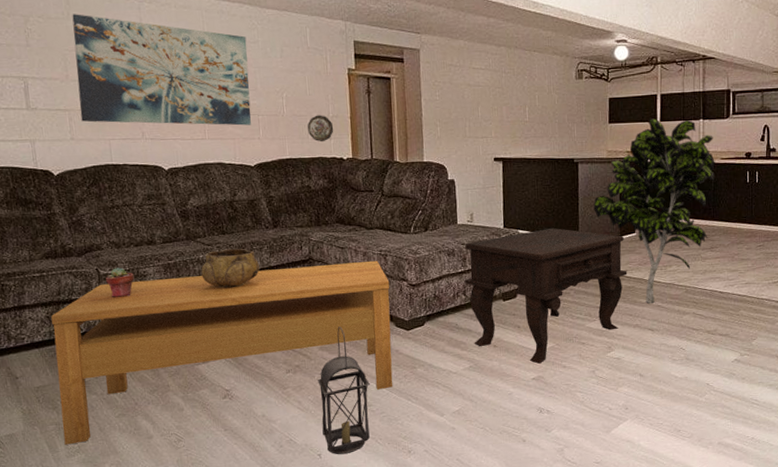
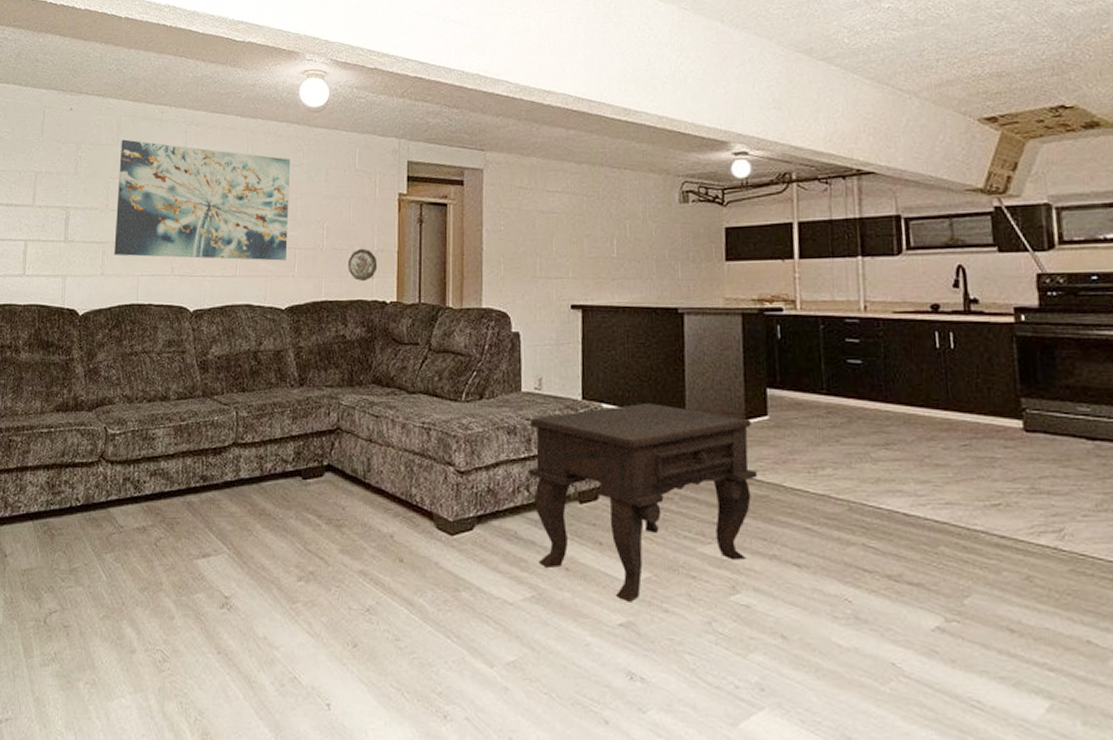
coffee table: present [51,260,393,445] -> none [41,435,432,650]
potted succulent: present [106,267,135,297] -> none [113,427,142,463]
decorative bowl: present [201,248,260,289] -> none [214,410,279,461]
lantern: present [318,327,370,454] -> none [334,523,399,708]
indoor plant: present [593,117,715,303] -> none [706,253,885,524]

